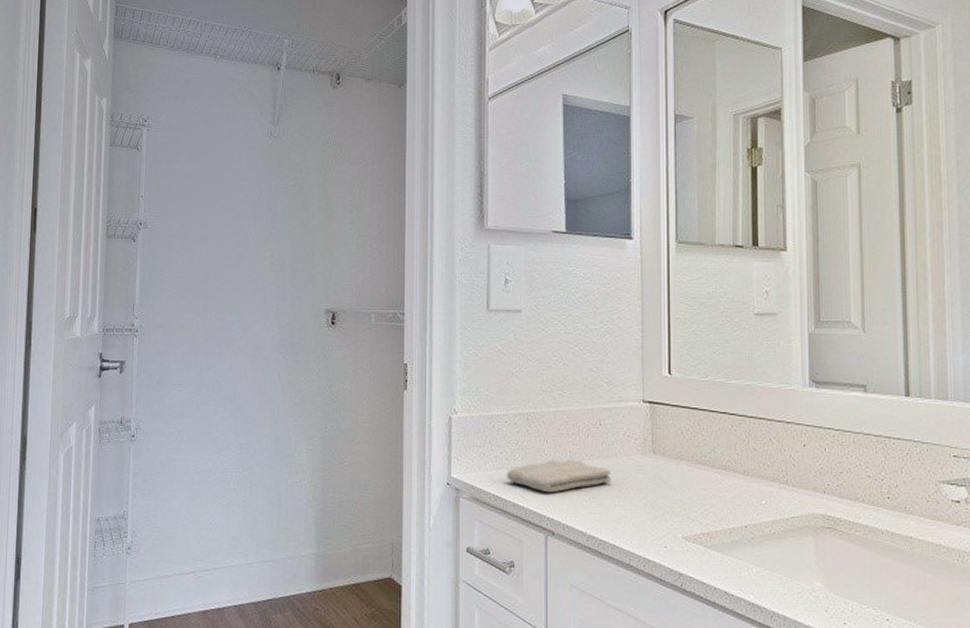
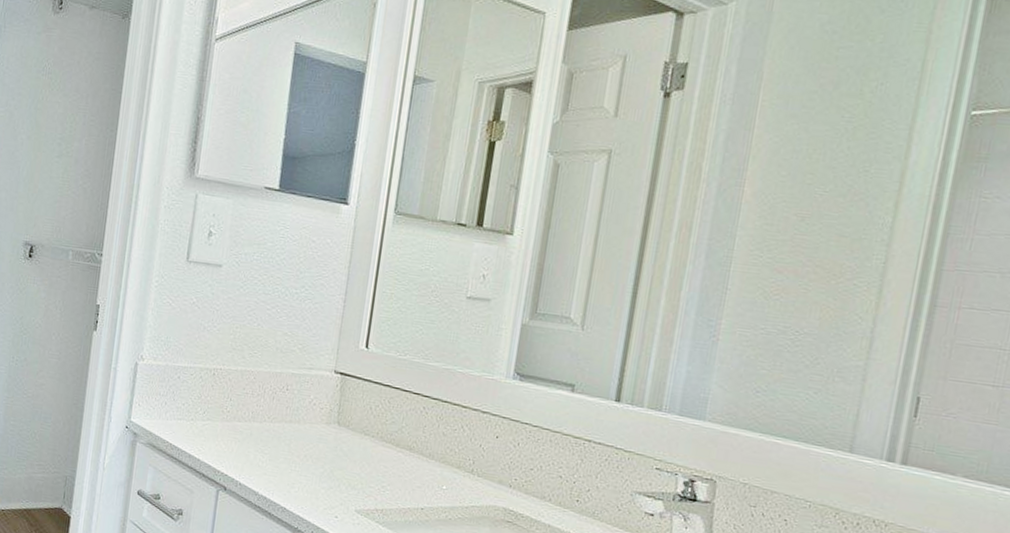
washcloth: present [507,460,612,493] -> none [185,418,292,450]

